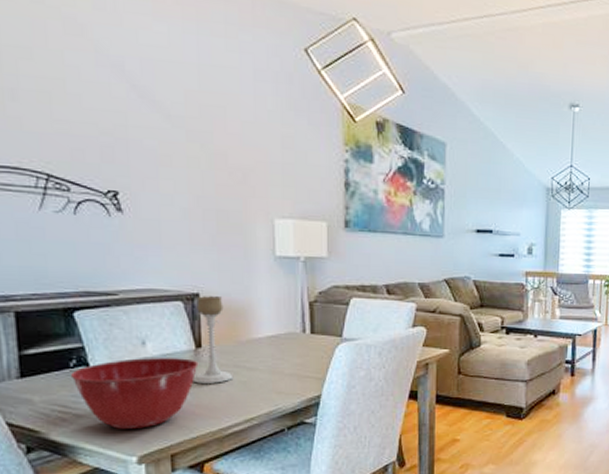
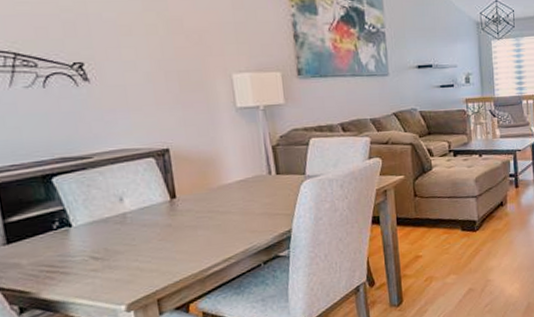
mixing bowl: present [71,358,199,429] -> none [55,209,175,282]
candle holder: present [193,296,234,384] -> none [167,149,209,231]

